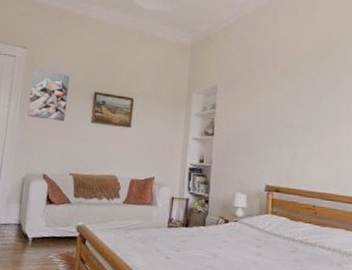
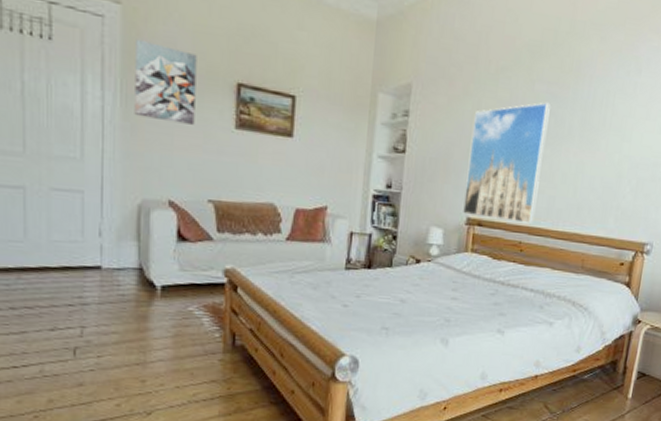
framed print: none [262,93,329,190] -> present [463,102,551,224]

